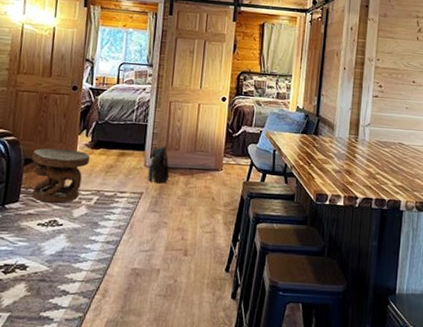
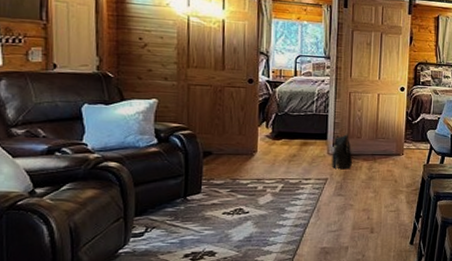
carved stool: present [32,148,91,203] -> none [212,140,273,192]

